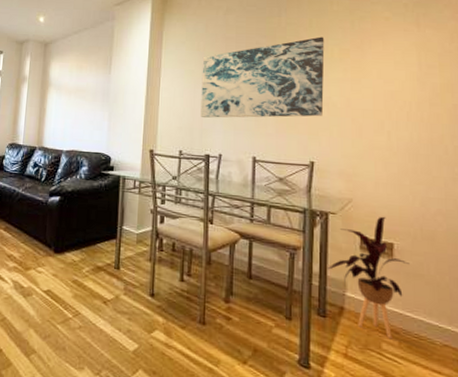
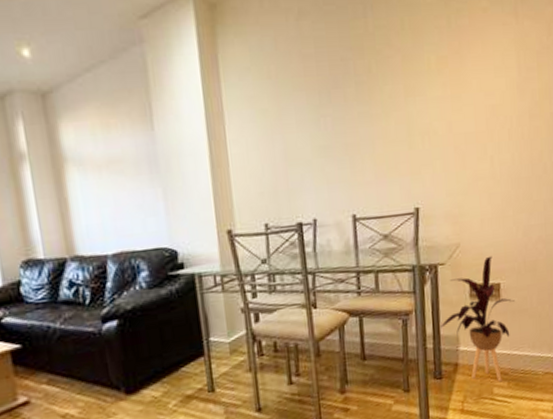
wall art: present [200,36,325,118] -> none [276,42,424,174]

